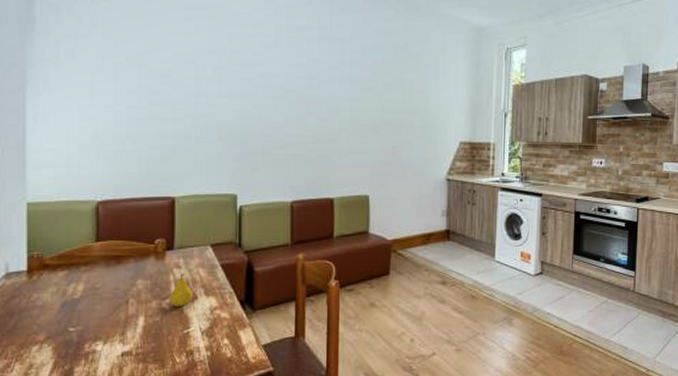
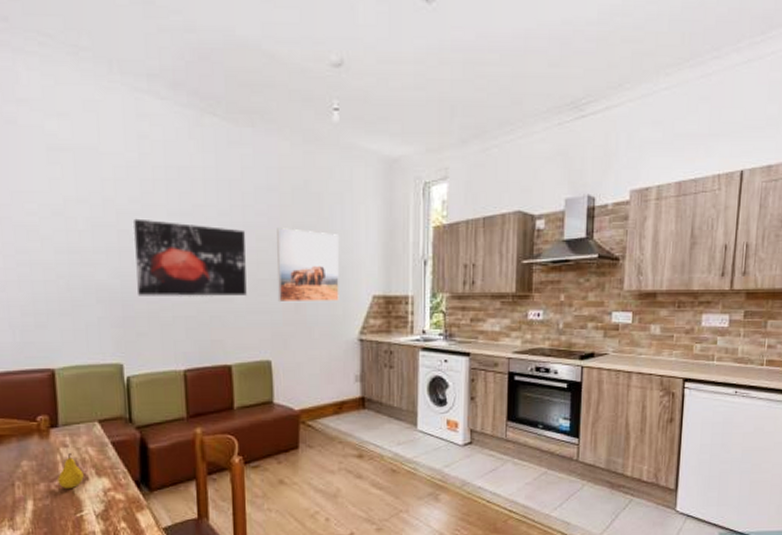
wall art: none [255,68,353,138] -> present [134,218,247,296]
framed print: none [377,81,432,145] -> present [277,228,339,303]

